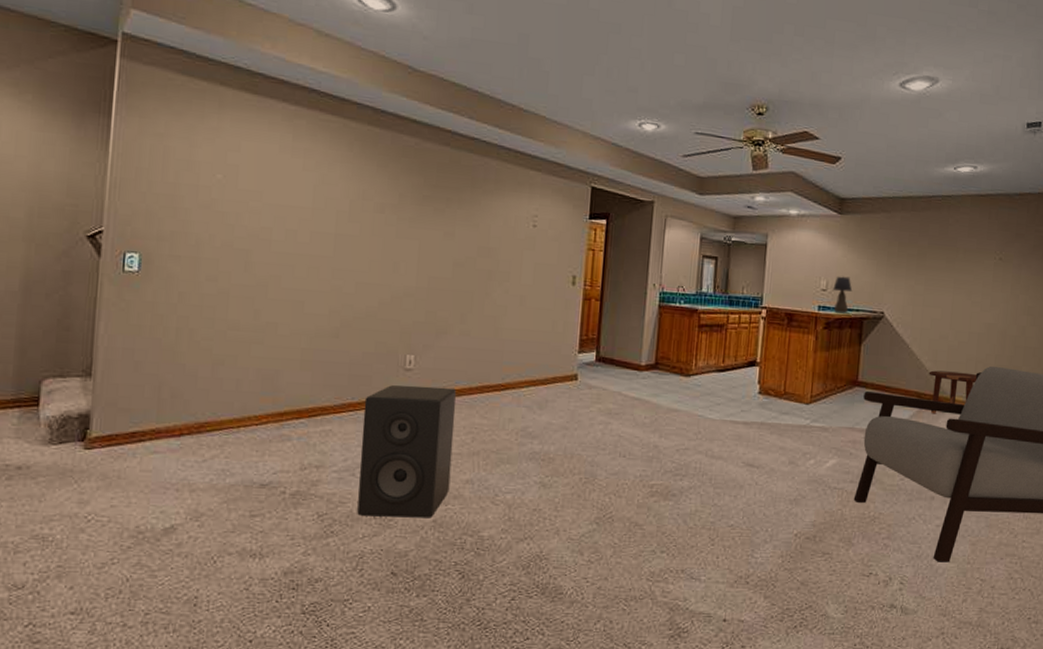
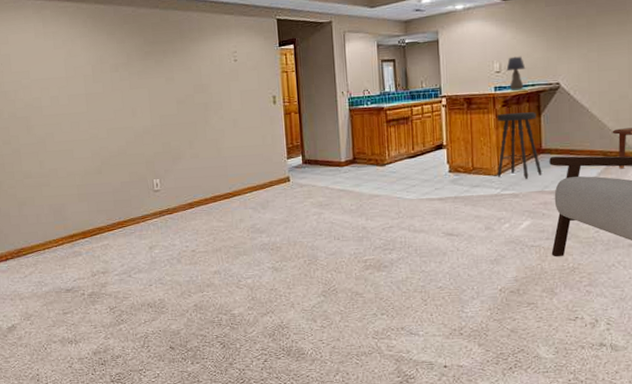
bookshelf speaker: present [357,385,456,518] -> none [128,200,203,306]
music stool: none [808,336,857,413] -> present [497,112,542,180]

